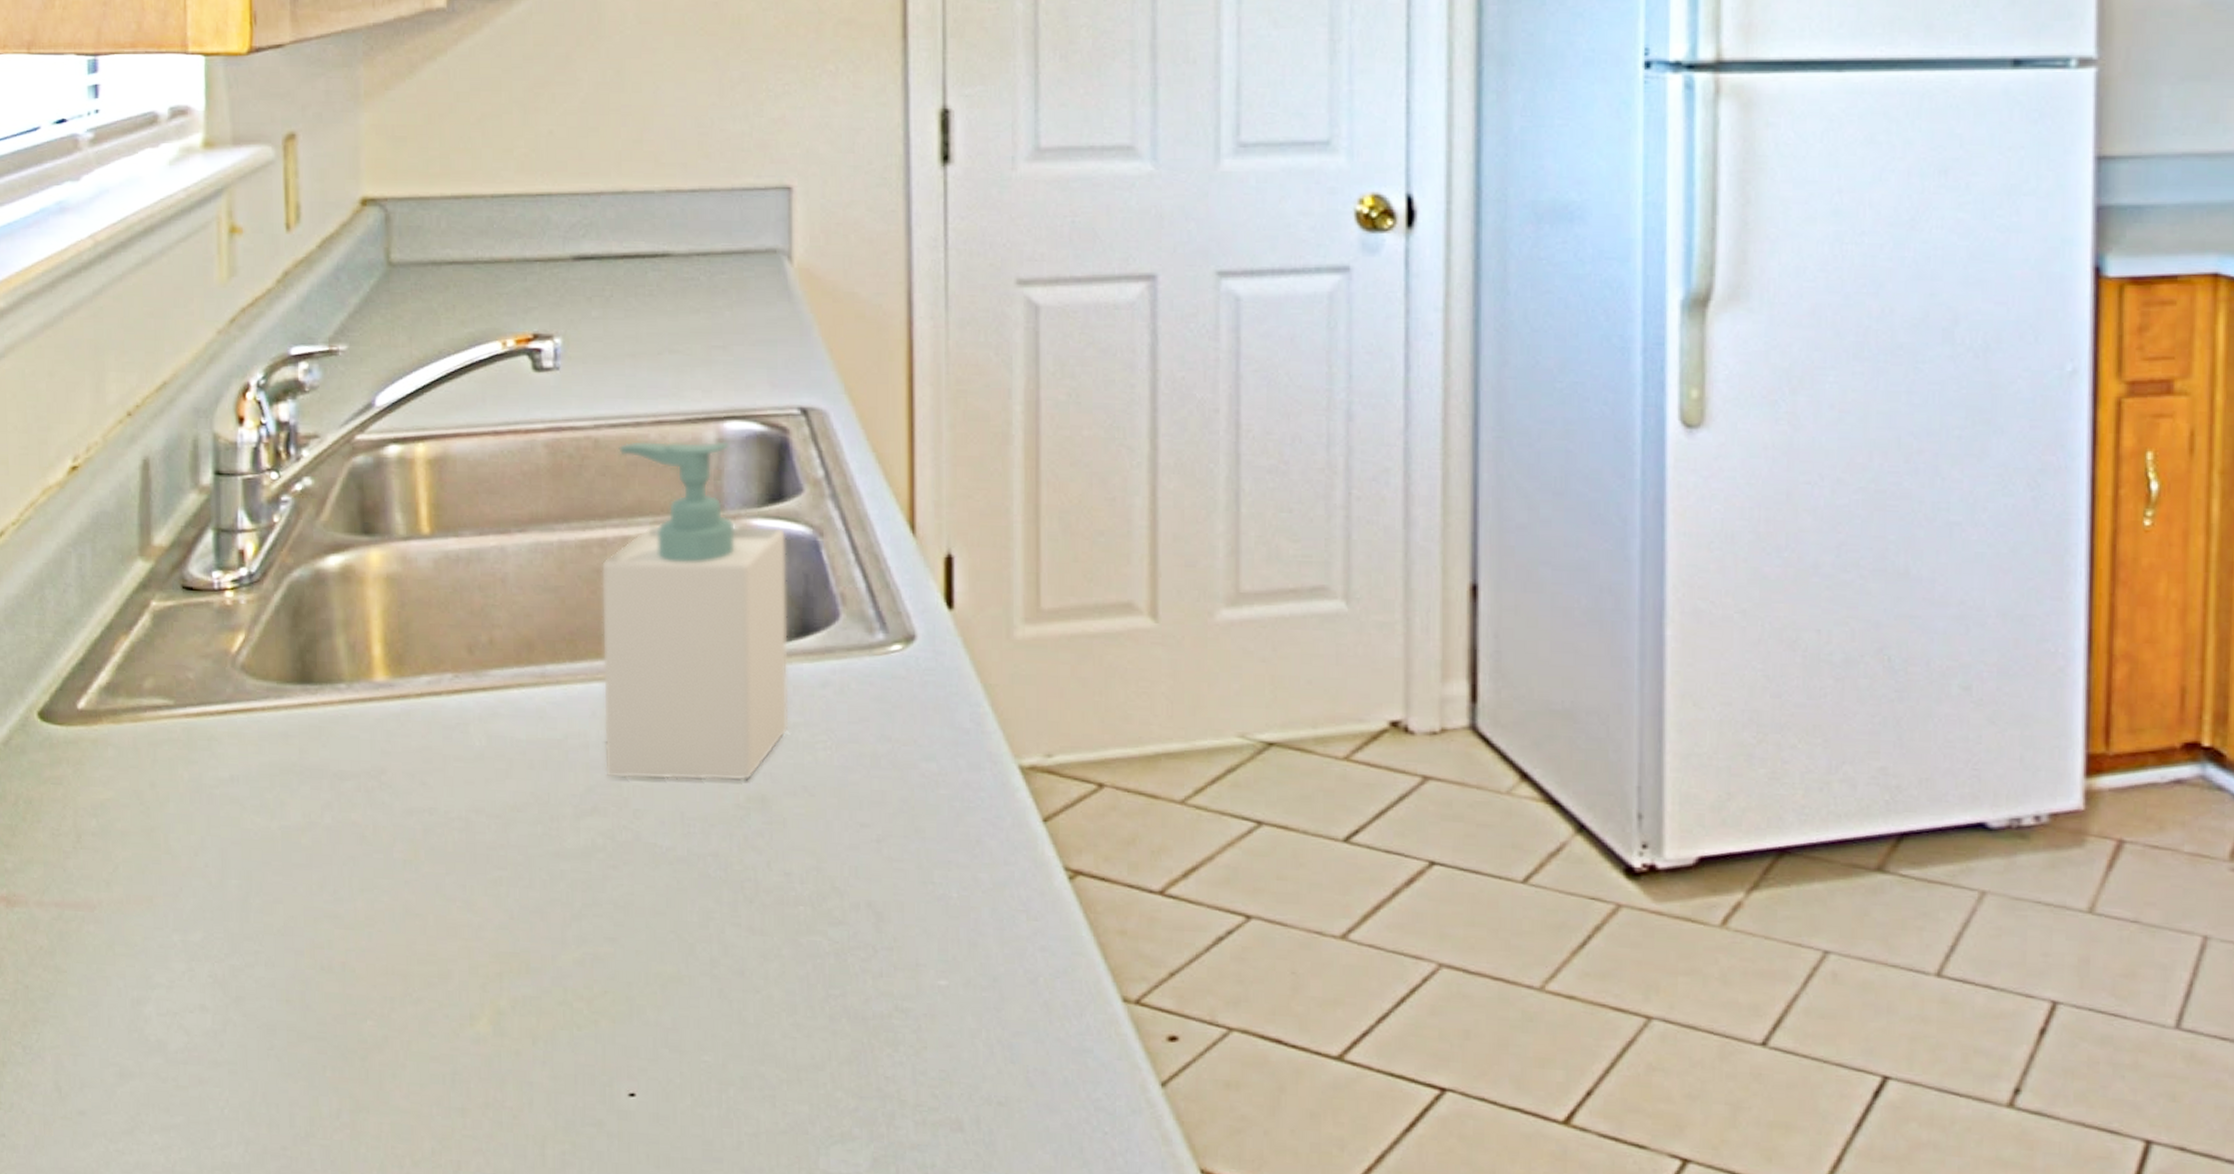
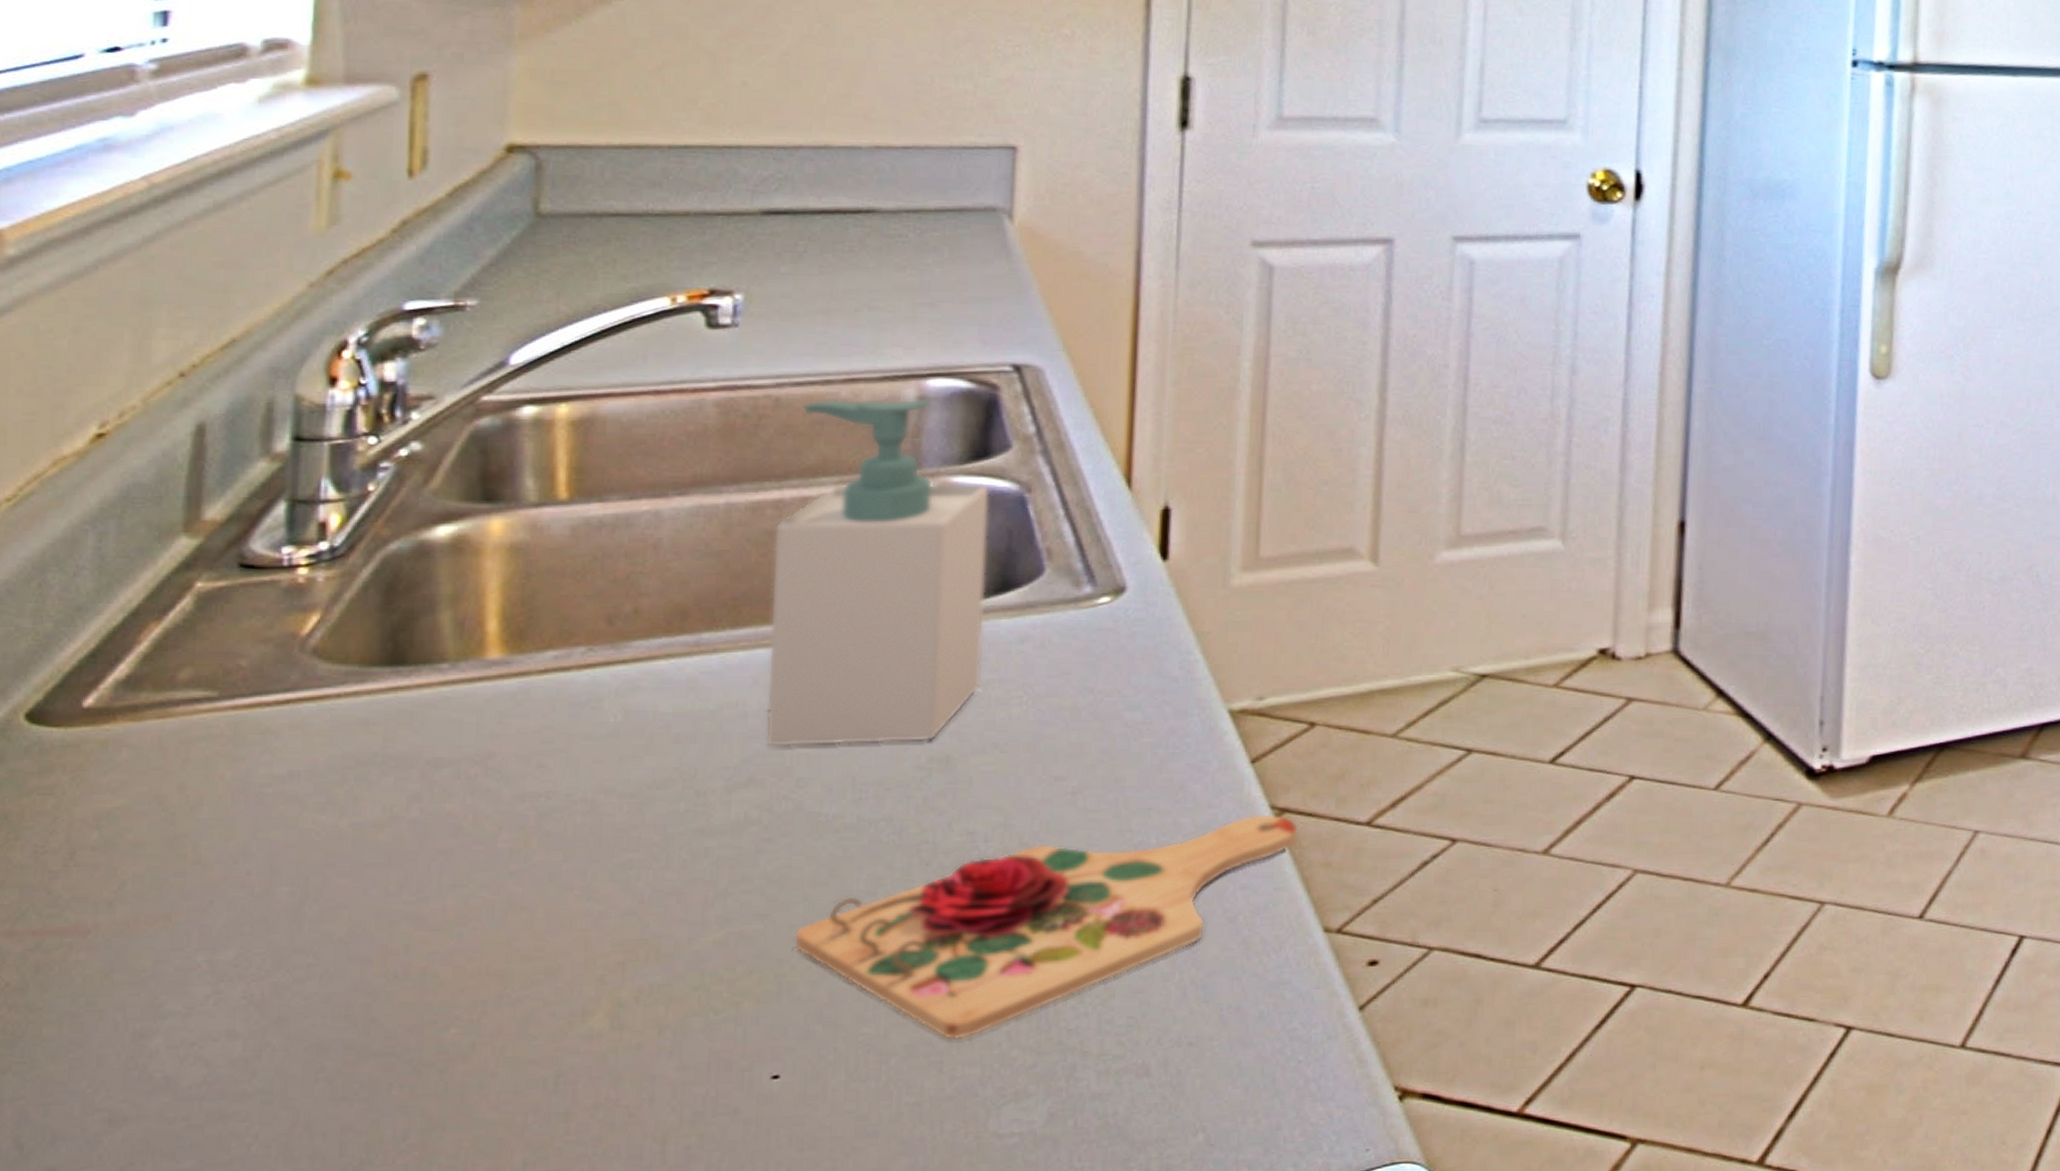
cutting board: none [641,874,1092,1077] -> present [794,813,1298,1041]

